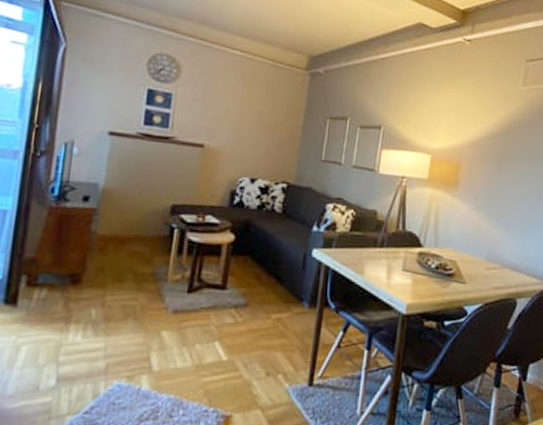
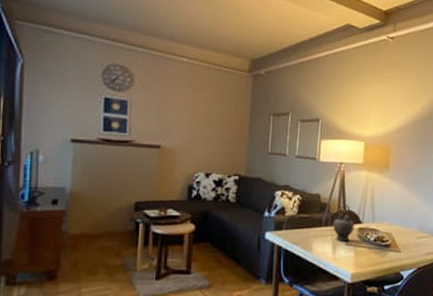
teapot: none [389,224,417,267] -> present [333,205,357,242]

